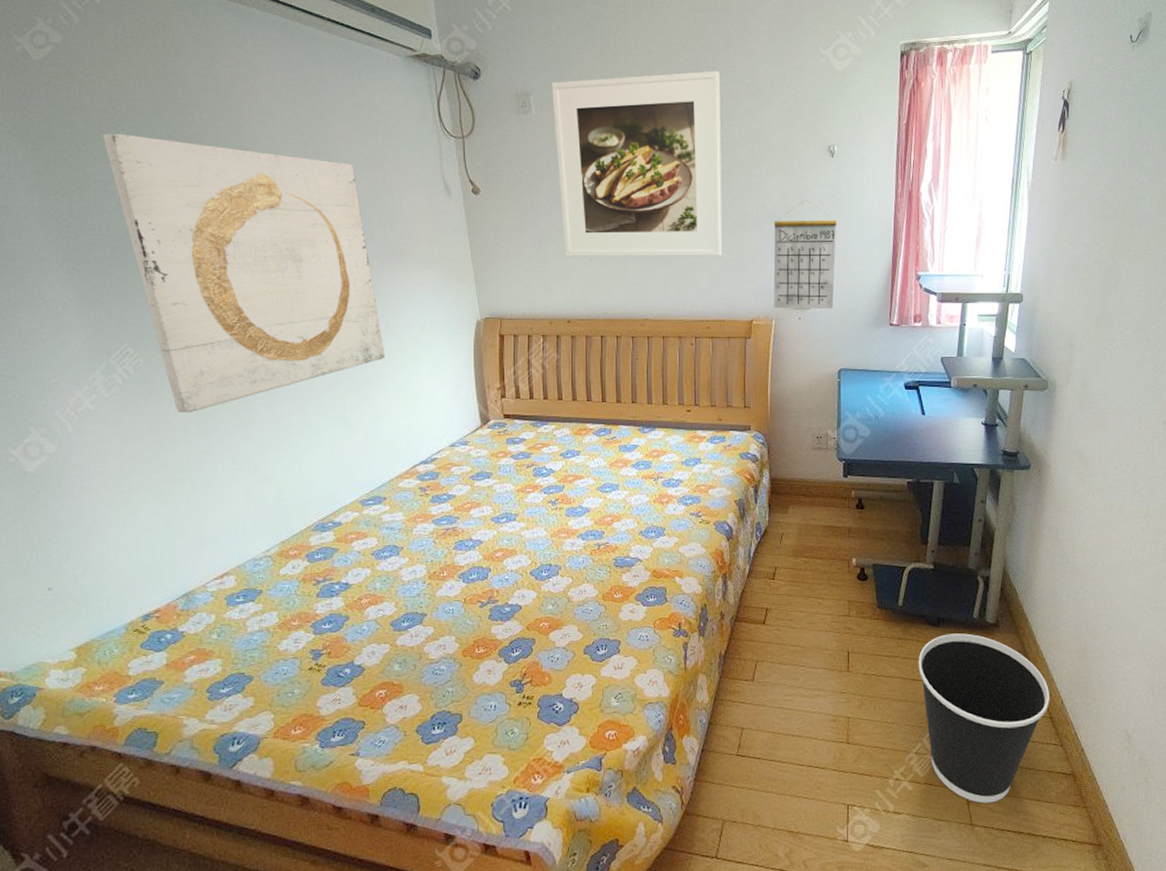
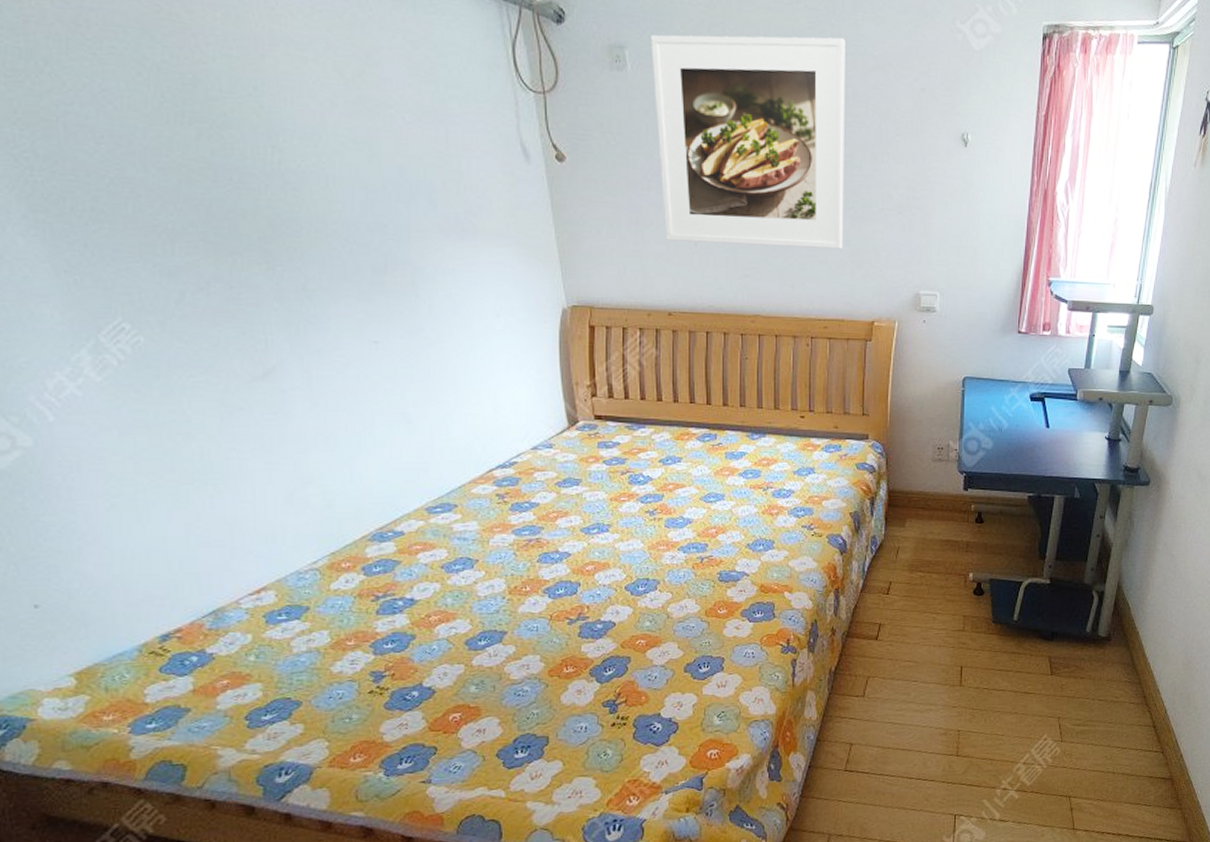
wall art: present [103,133,385,414] -> none [73,52,453,404]
calendar: present [773,201,837,309] -> none [897,193,968,313]
wastebasket: present [918,633,1050,803] -> none [1030,647,1154,809]

